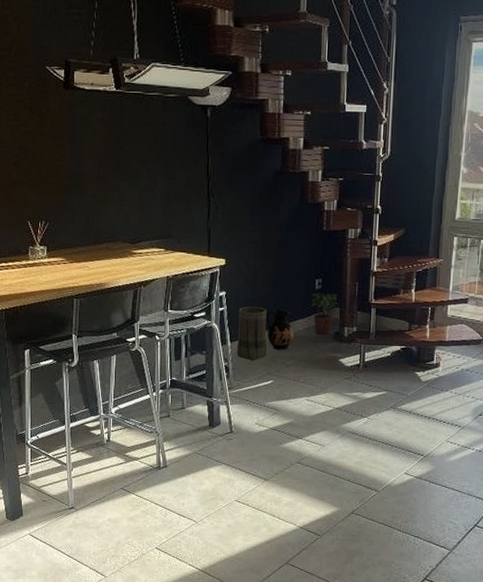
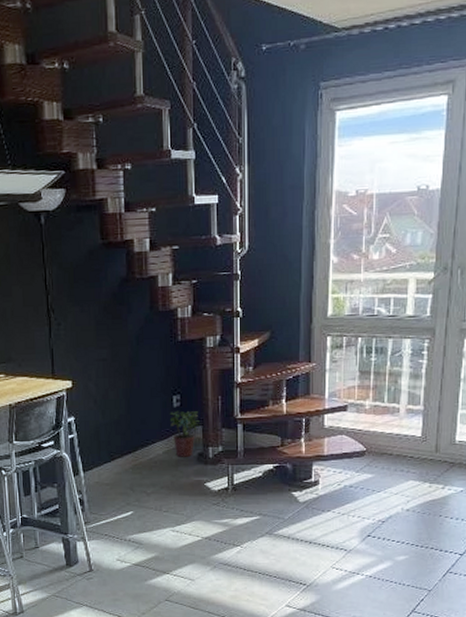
basket: present [236,306,267,360] -> none [90,430,124,490]
ceramic jug: present [266,308,294,350] -> none [121,431,153,477]

